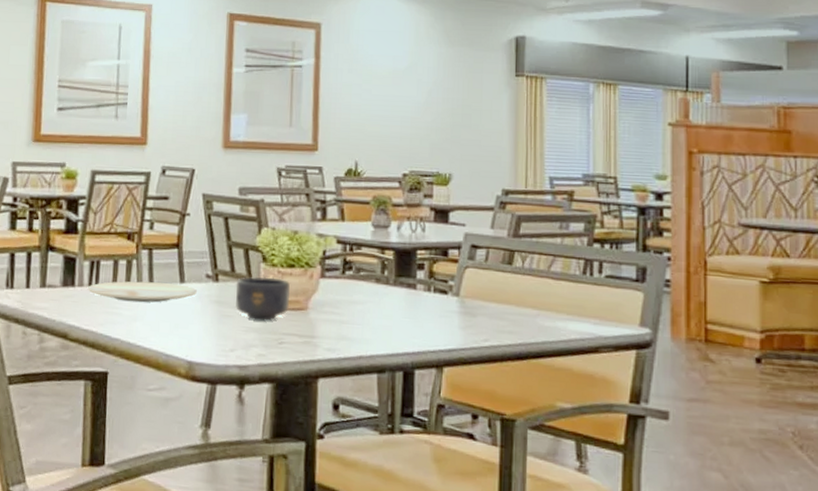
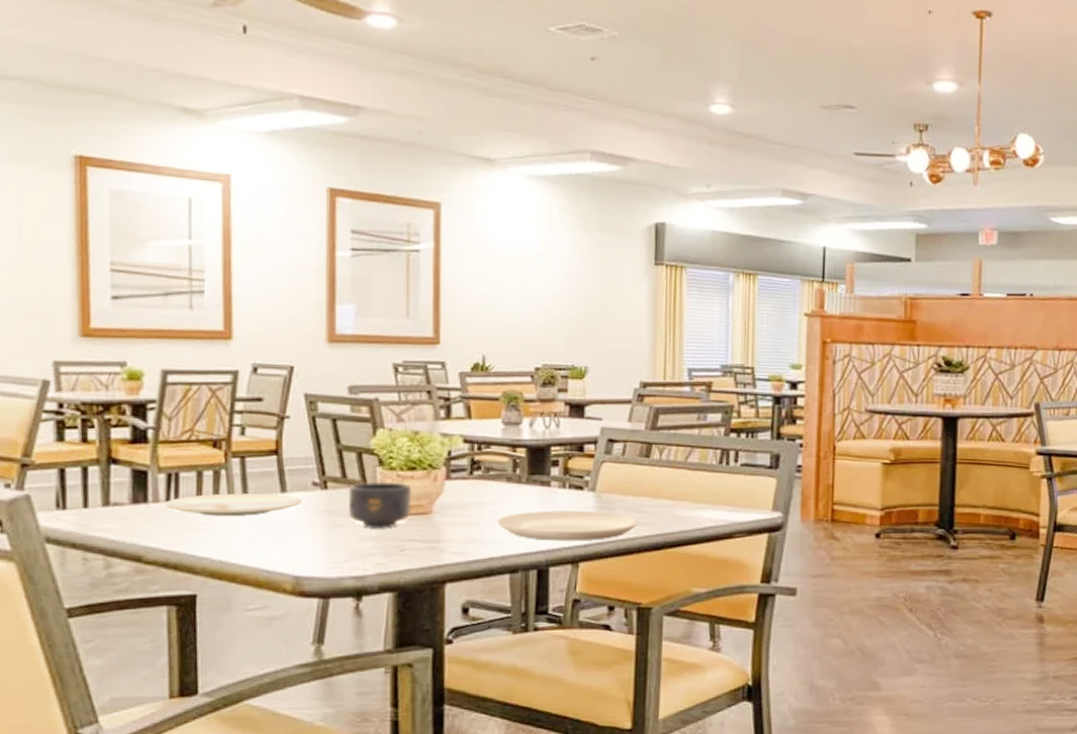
plate: none [366,313,502,346] -> present [497,510,639,541]

